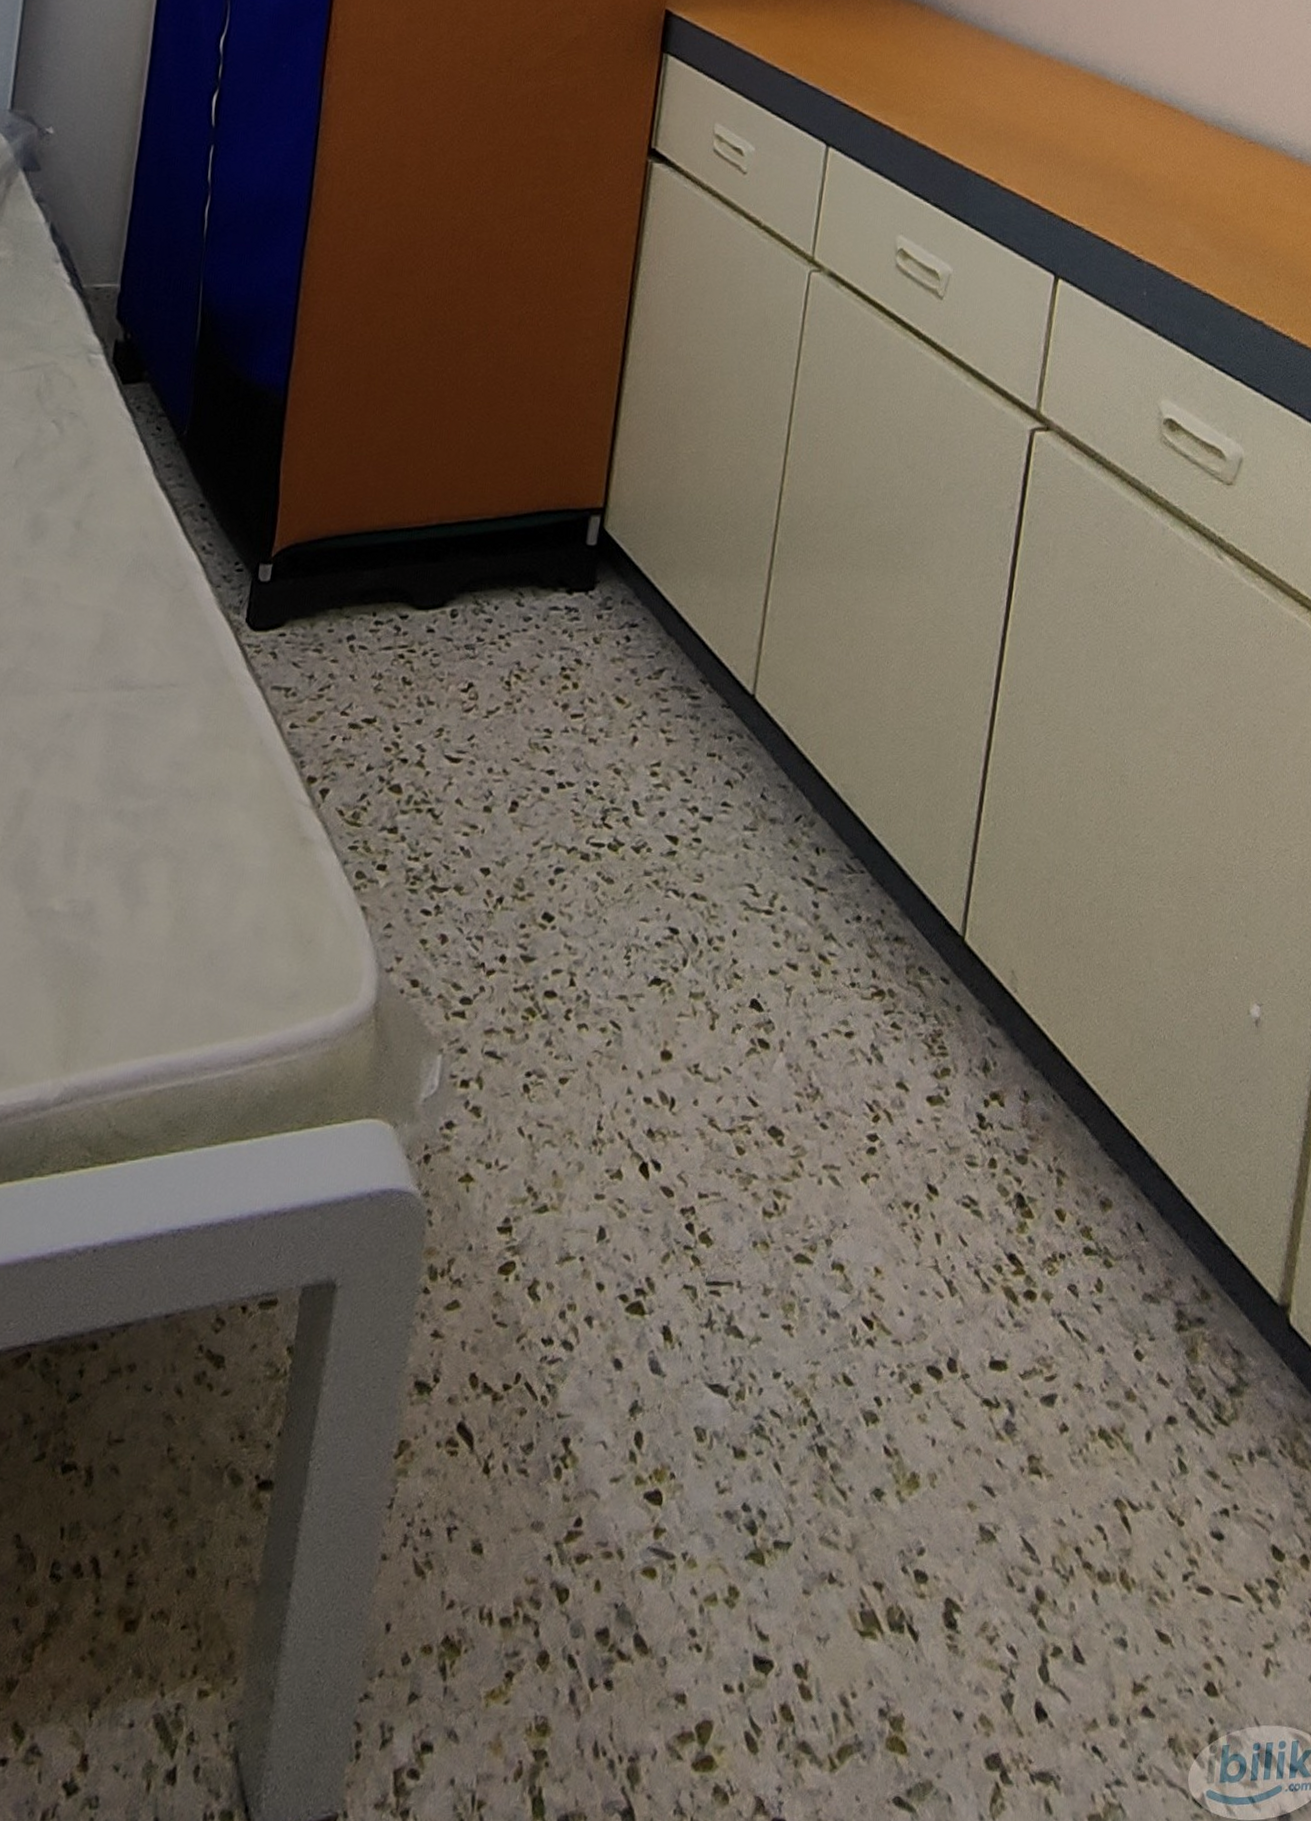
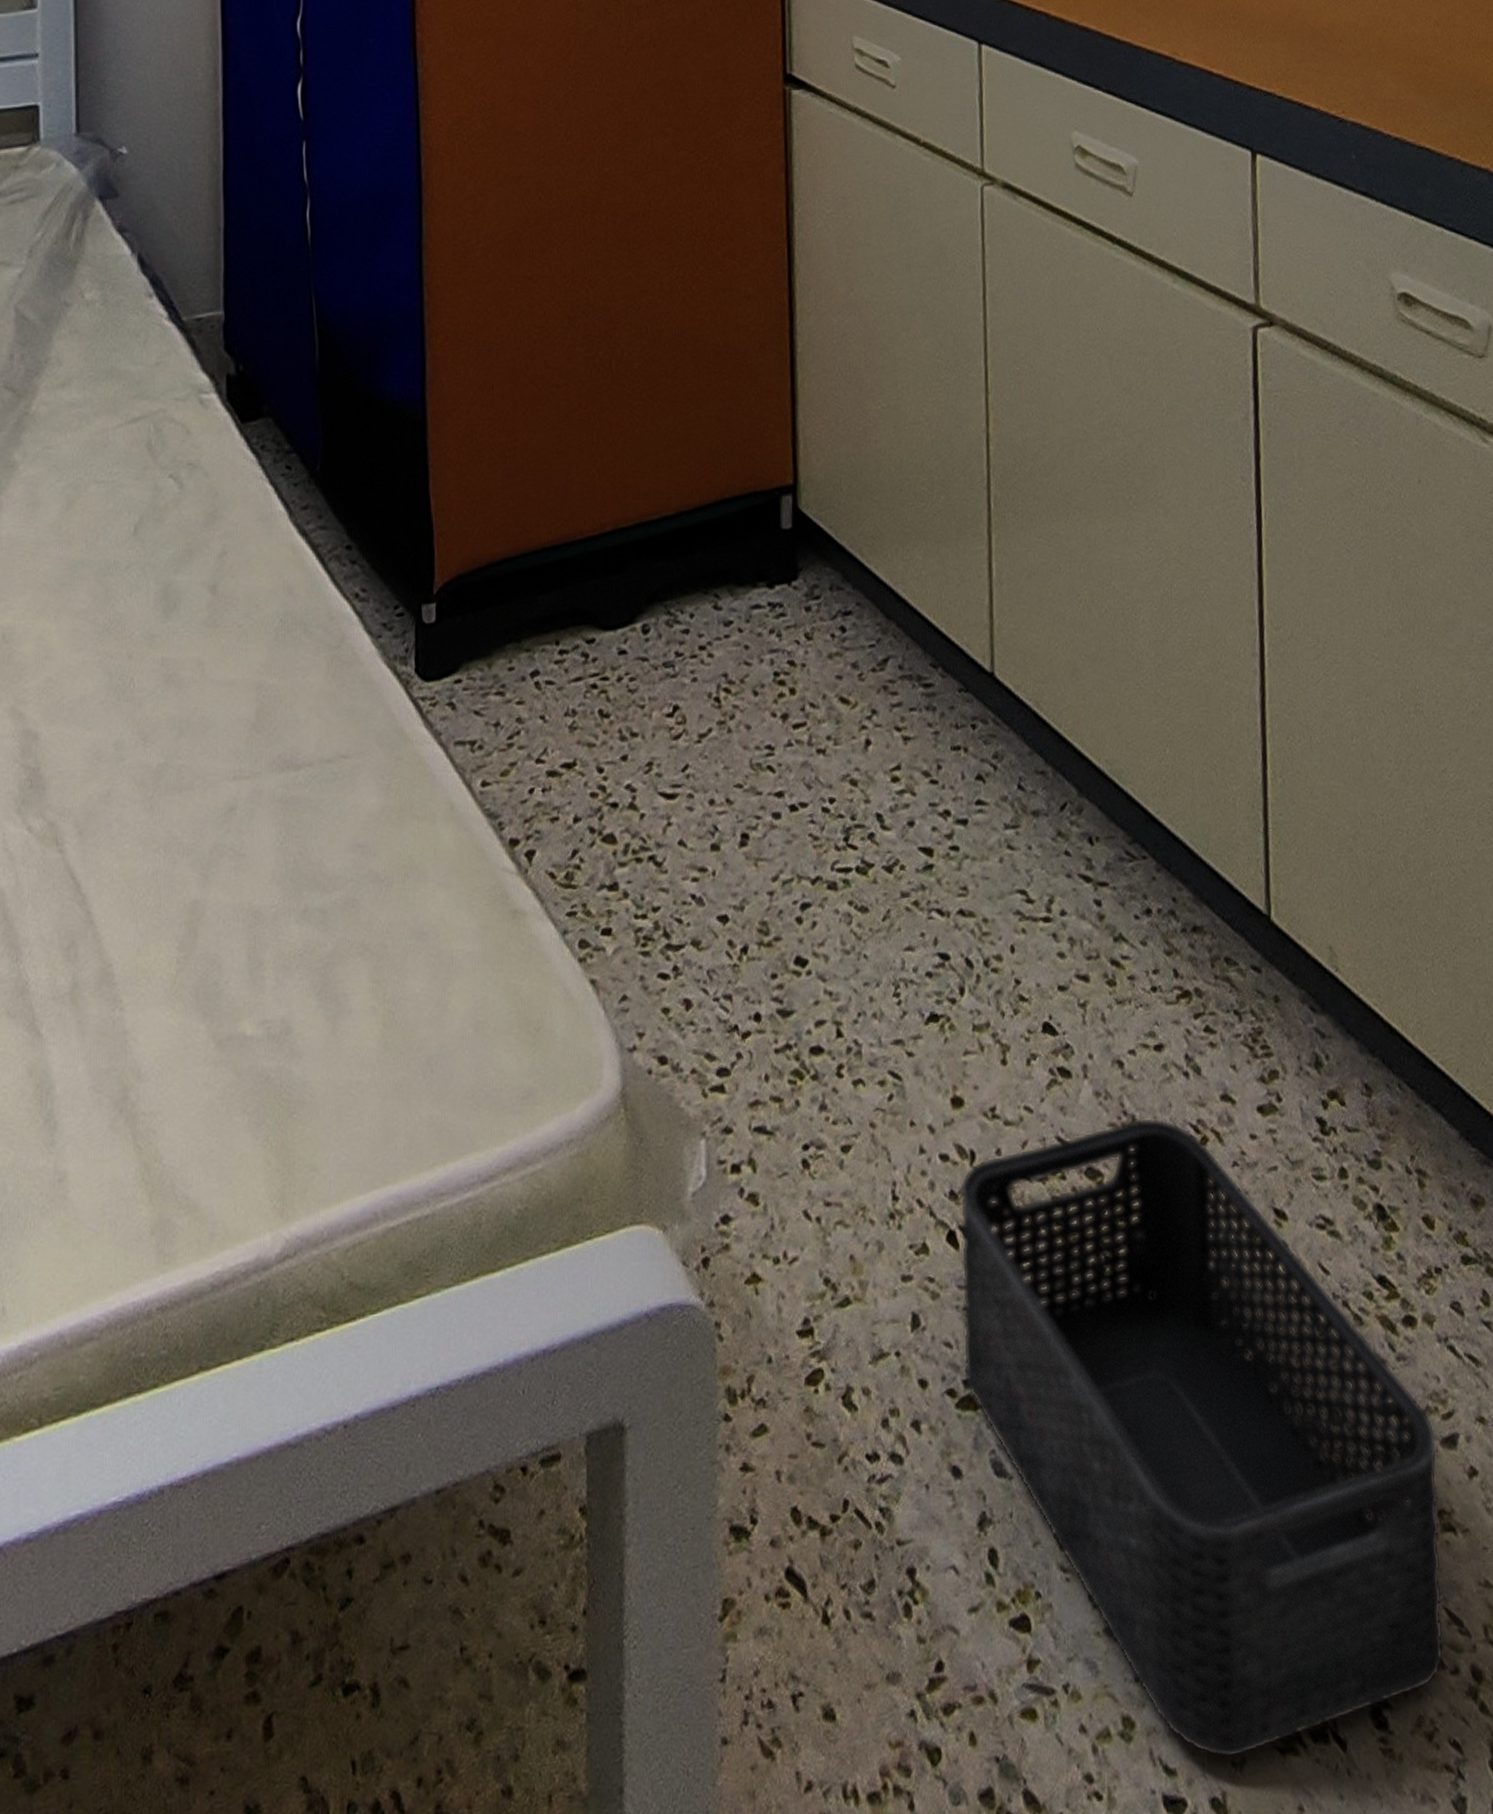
storage bin: none [636,1092,1038,1634] -> present [959,1117,1444,1759]

